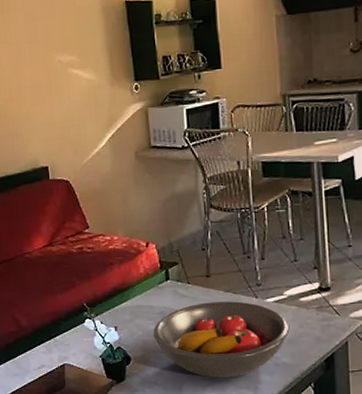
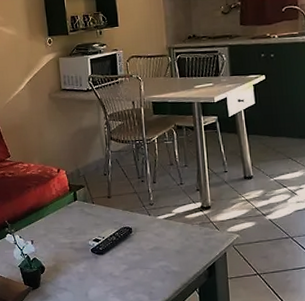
fruit bowl: present [153,301,290,378] -> none [63,218,178,284]

